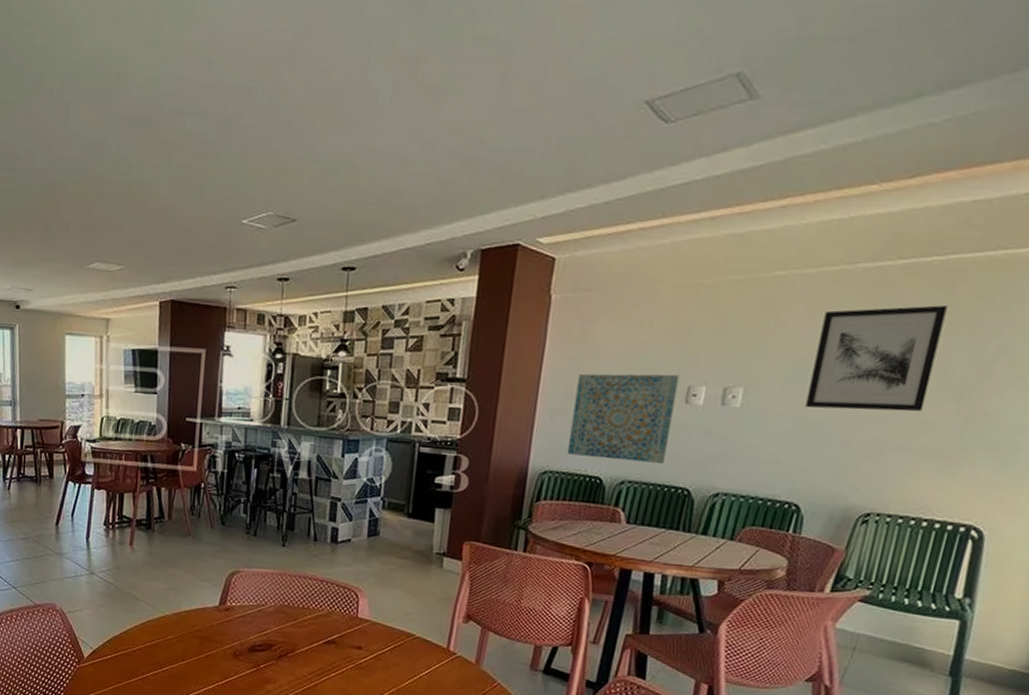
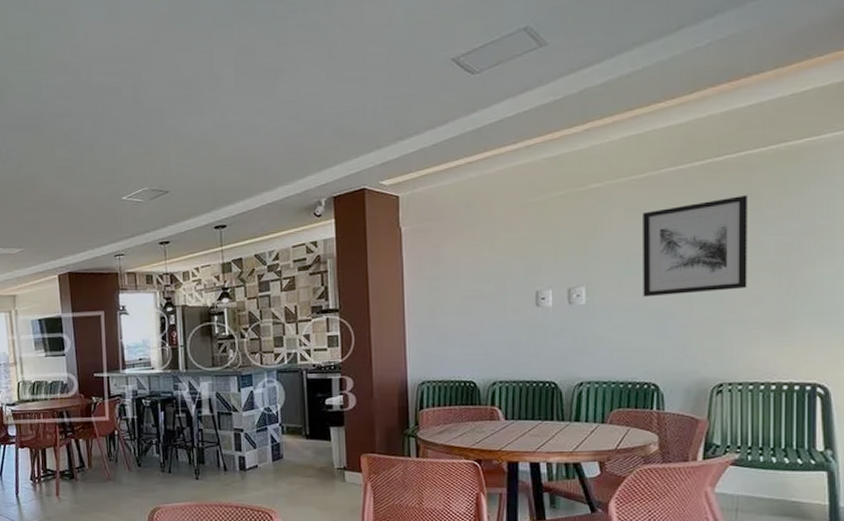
wall art: present [567,373,680,463] -> none [438,282,528,364]

